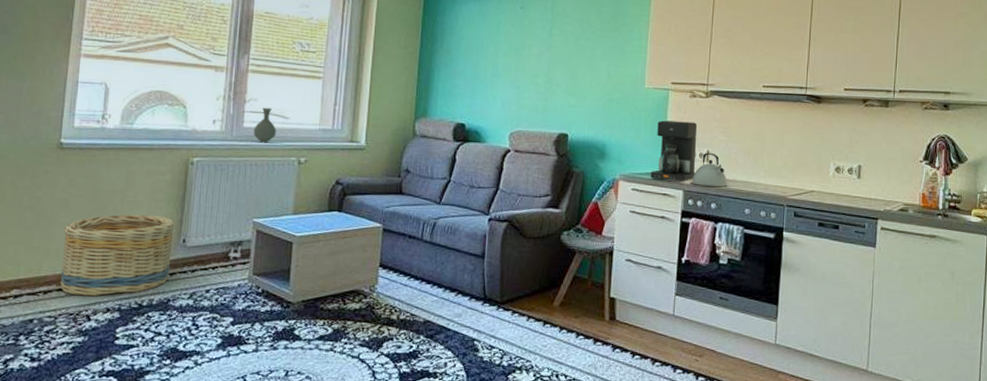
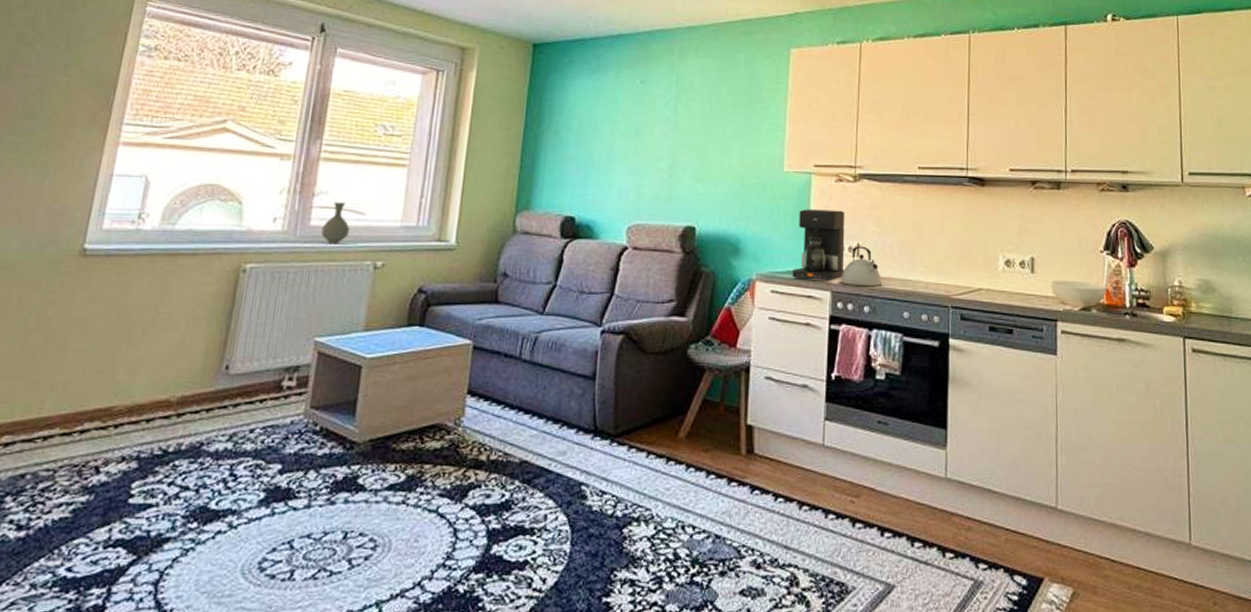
basket: present [60,214,176,297] -> none [64,335,219,442]
bowl: none [874,184,923,208] -> present [1050,280,1107,307]

